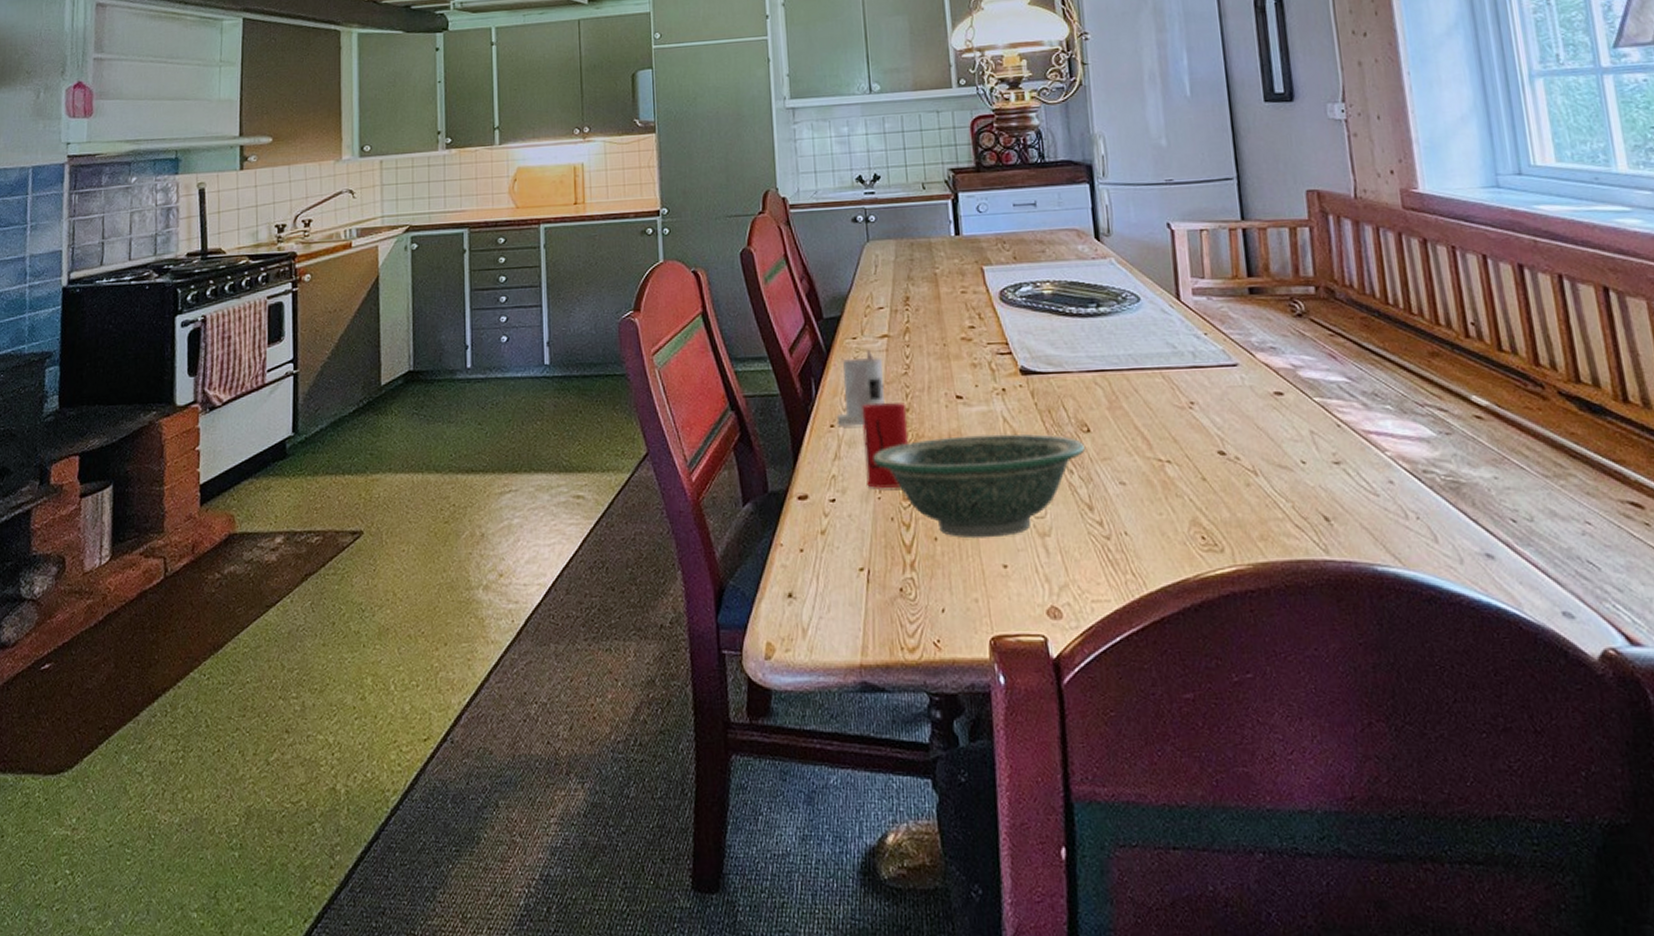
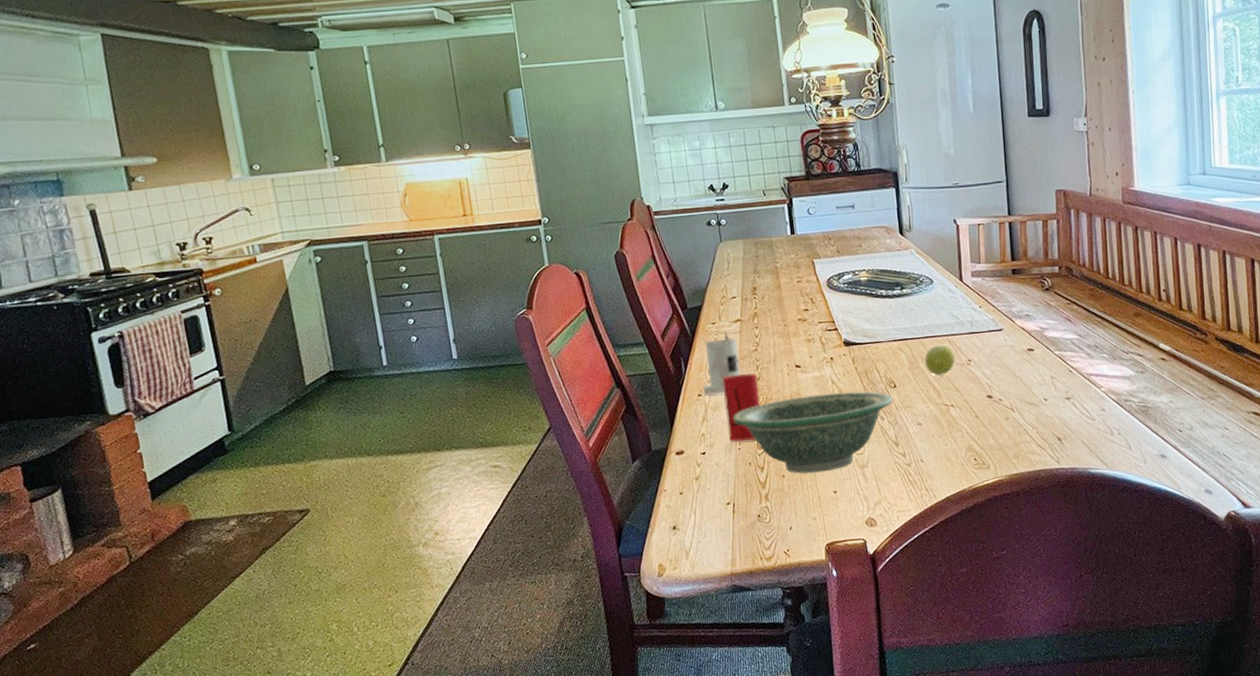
fruit: none [1129,380,1172,420] -> present [925,345,956,376]

